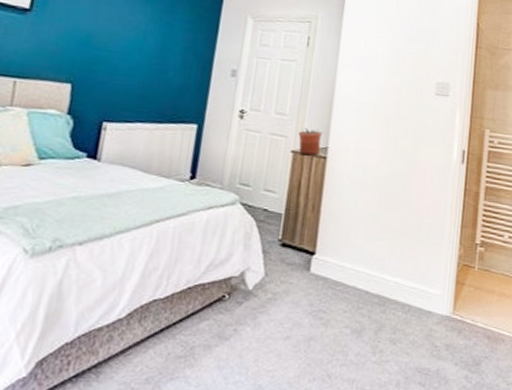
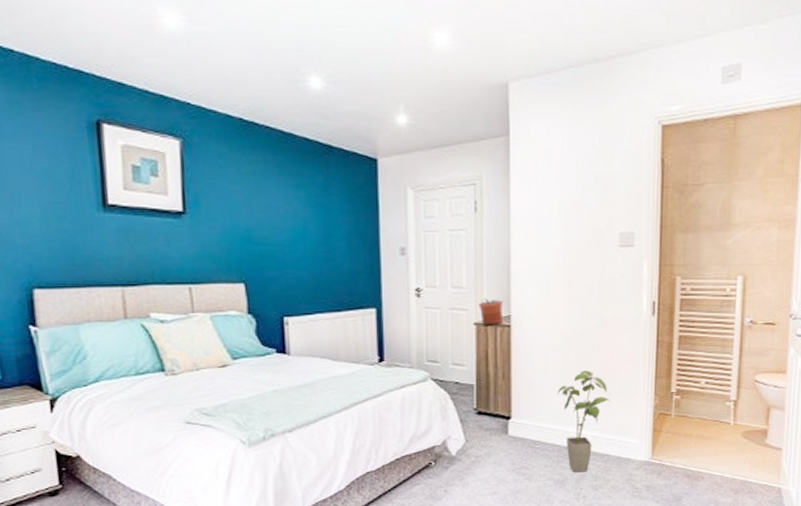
house plant: none [364,211,416,323] -> present [557,370,610,473]

